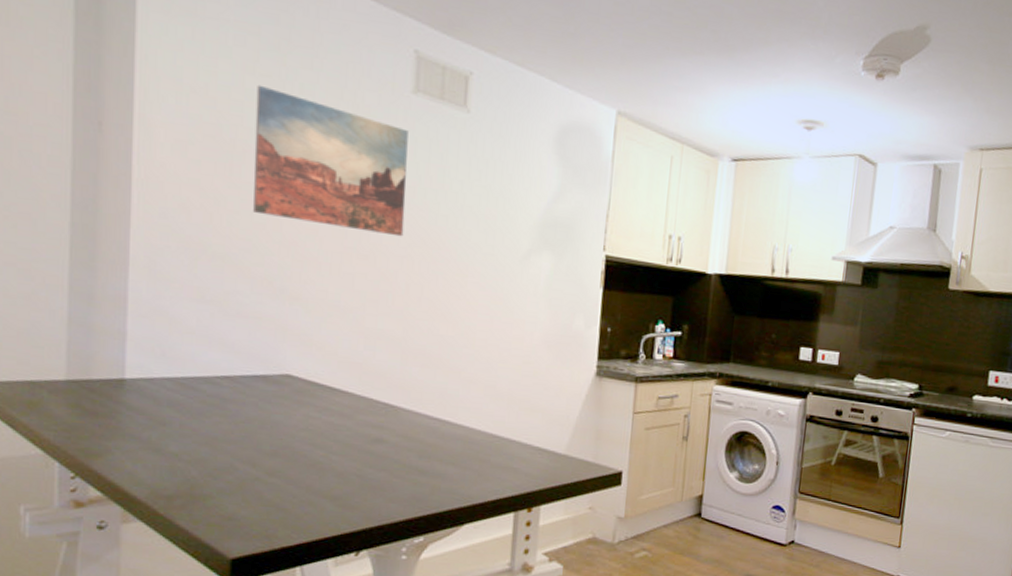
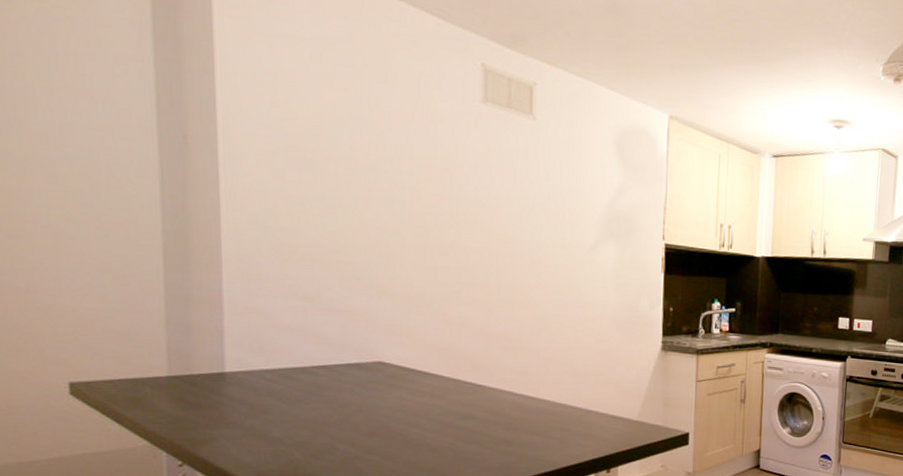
wall art: present [253,84,408,237] -> none [335,98,481,234]

